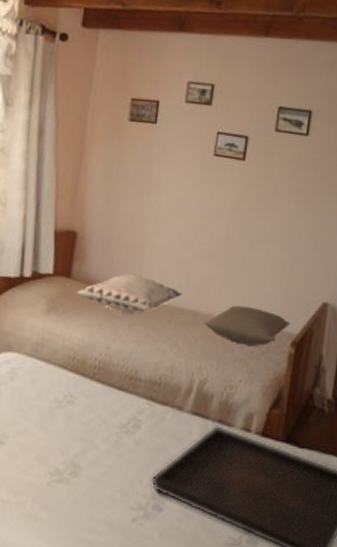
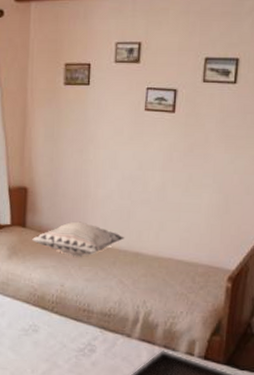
pillow: present [203,305,291,346] -> none [144,246,227,282]

